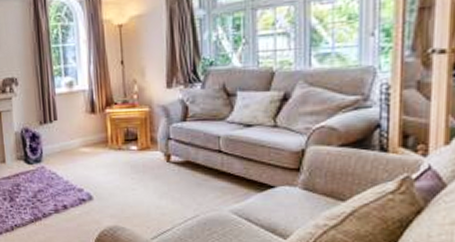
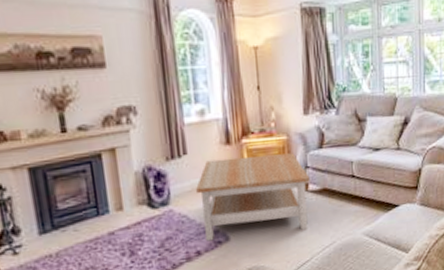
coffee table: none [64,124,172,199] -> present [196,153,310,242]

